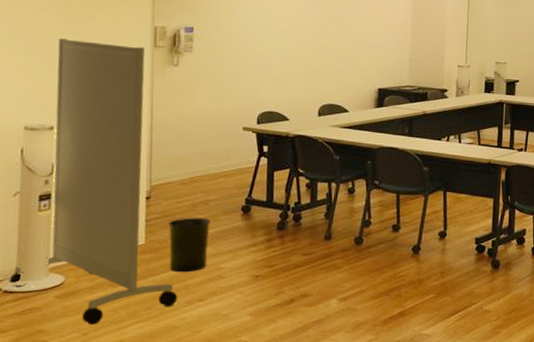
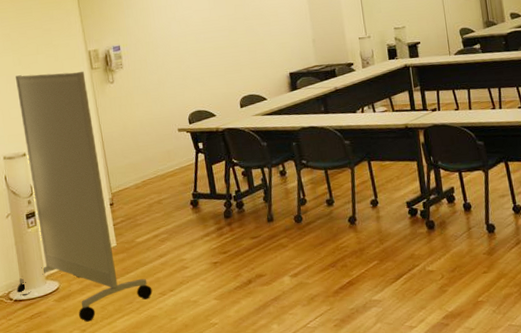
waste bin: present [168,217,211,272] -> none [132,215,171,267]

